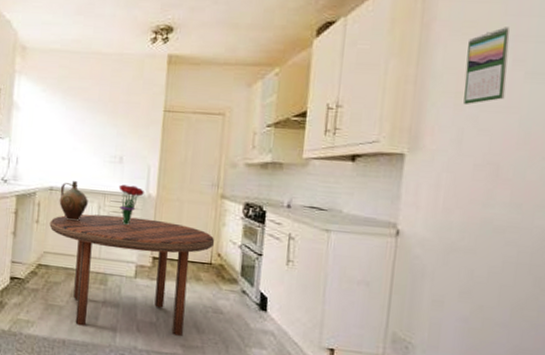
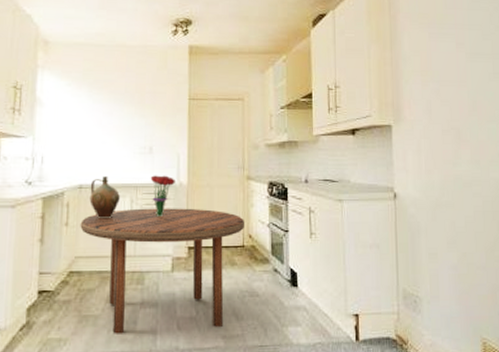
calendar: present [464,27,510,104] -> none [425,18,455,80]

